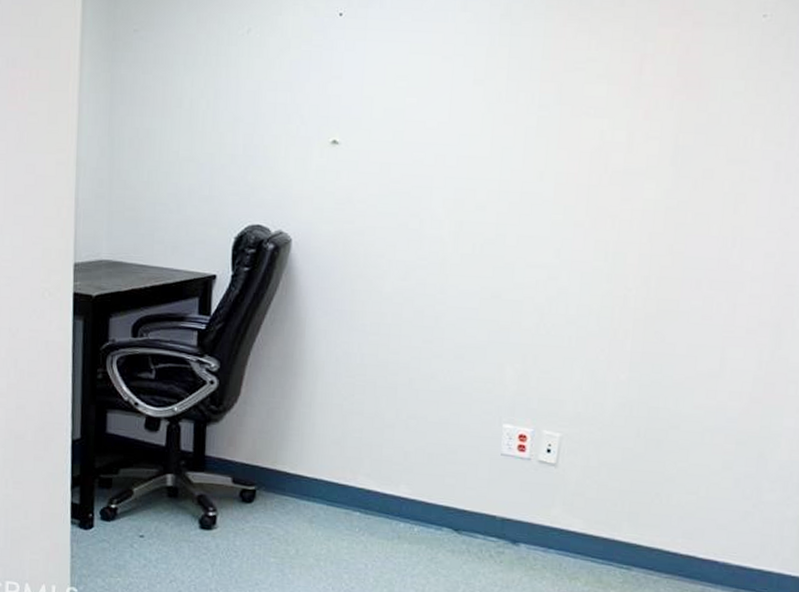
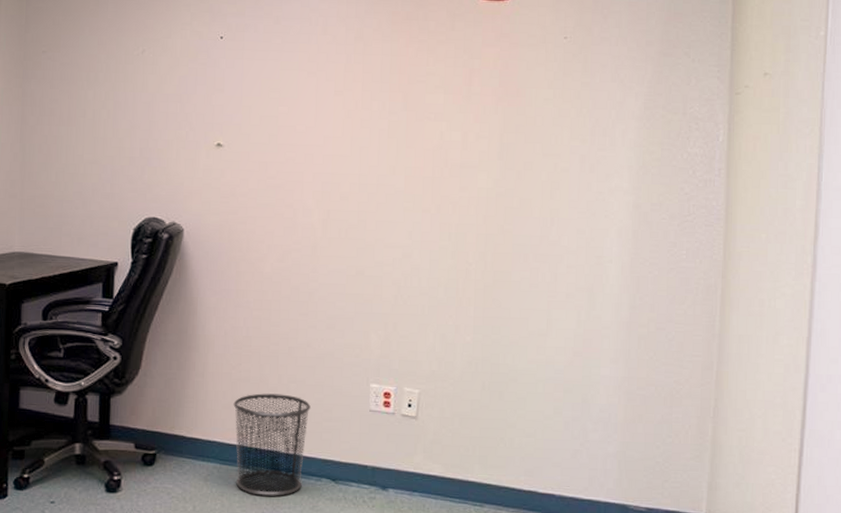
waste bin: none [344,429,433,545] -> present [233,393,311,496]

